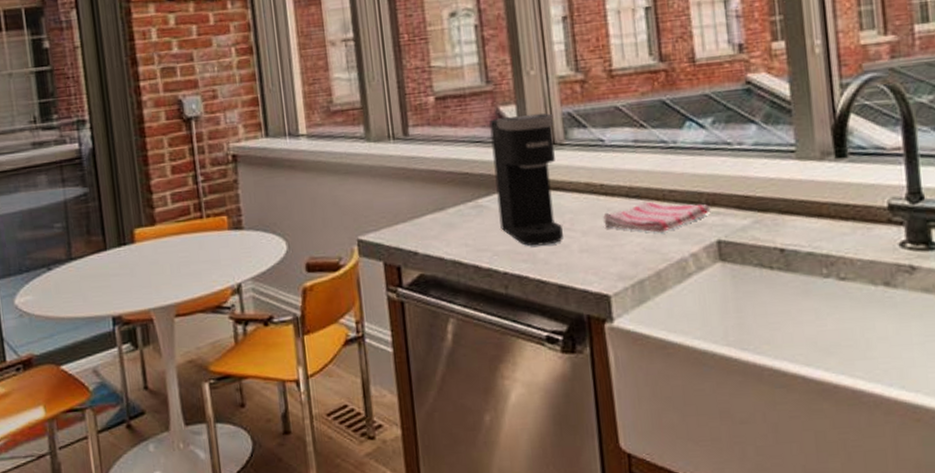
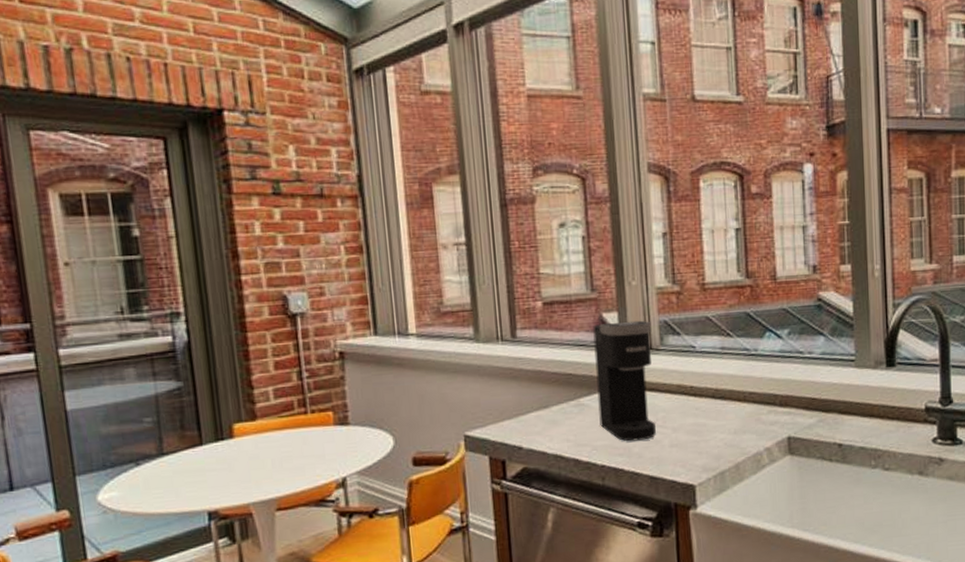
dish towel: present [603,201,711,233] -> none [692,402,783,430]

